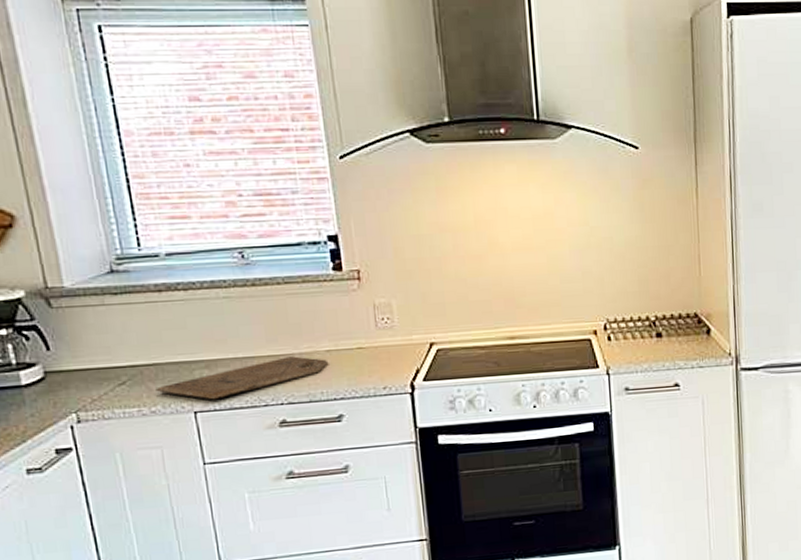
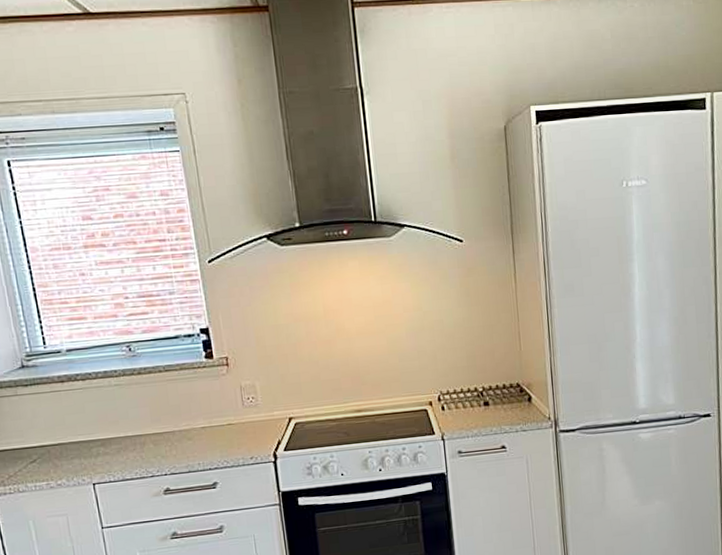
cutting board: present [155,356,329,400] -> none [61,433,204,473]

